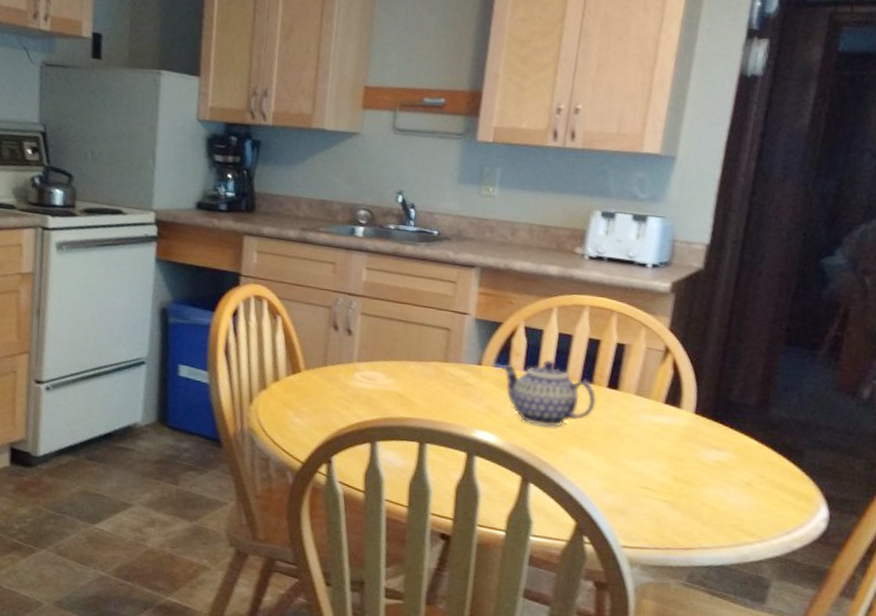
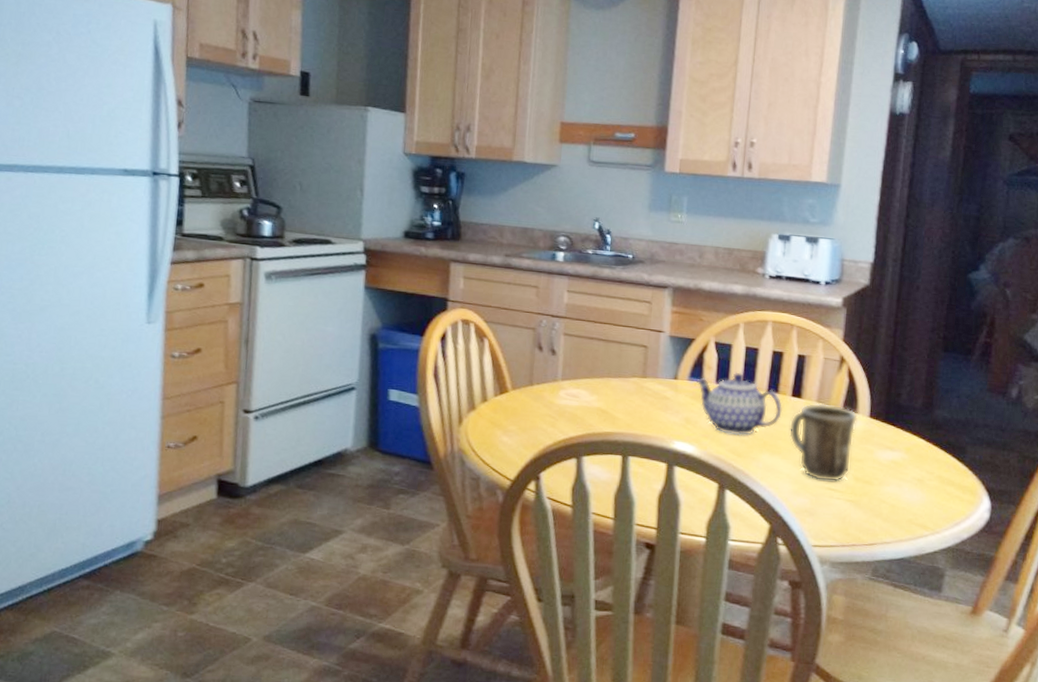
mug: none [602,395,681,481] -> present [788,403,858,482]

